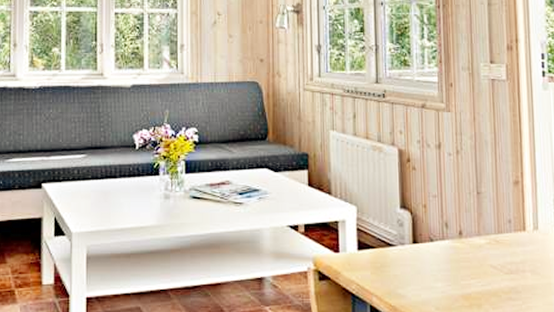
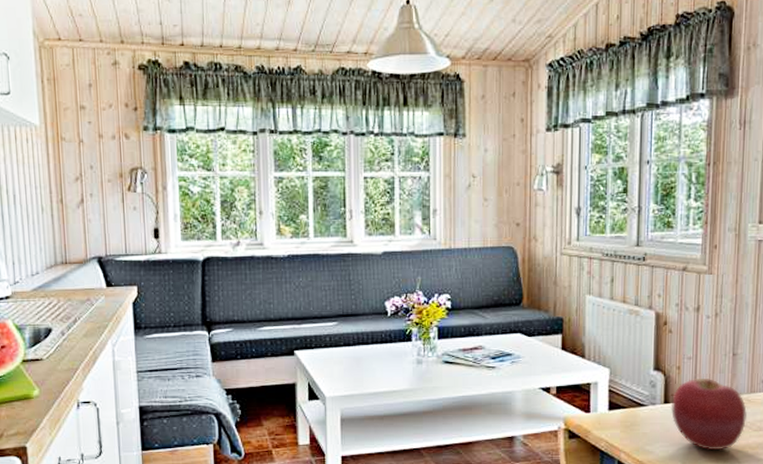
apple: none [419,218,496,295] -> present [670,379,747,451]

